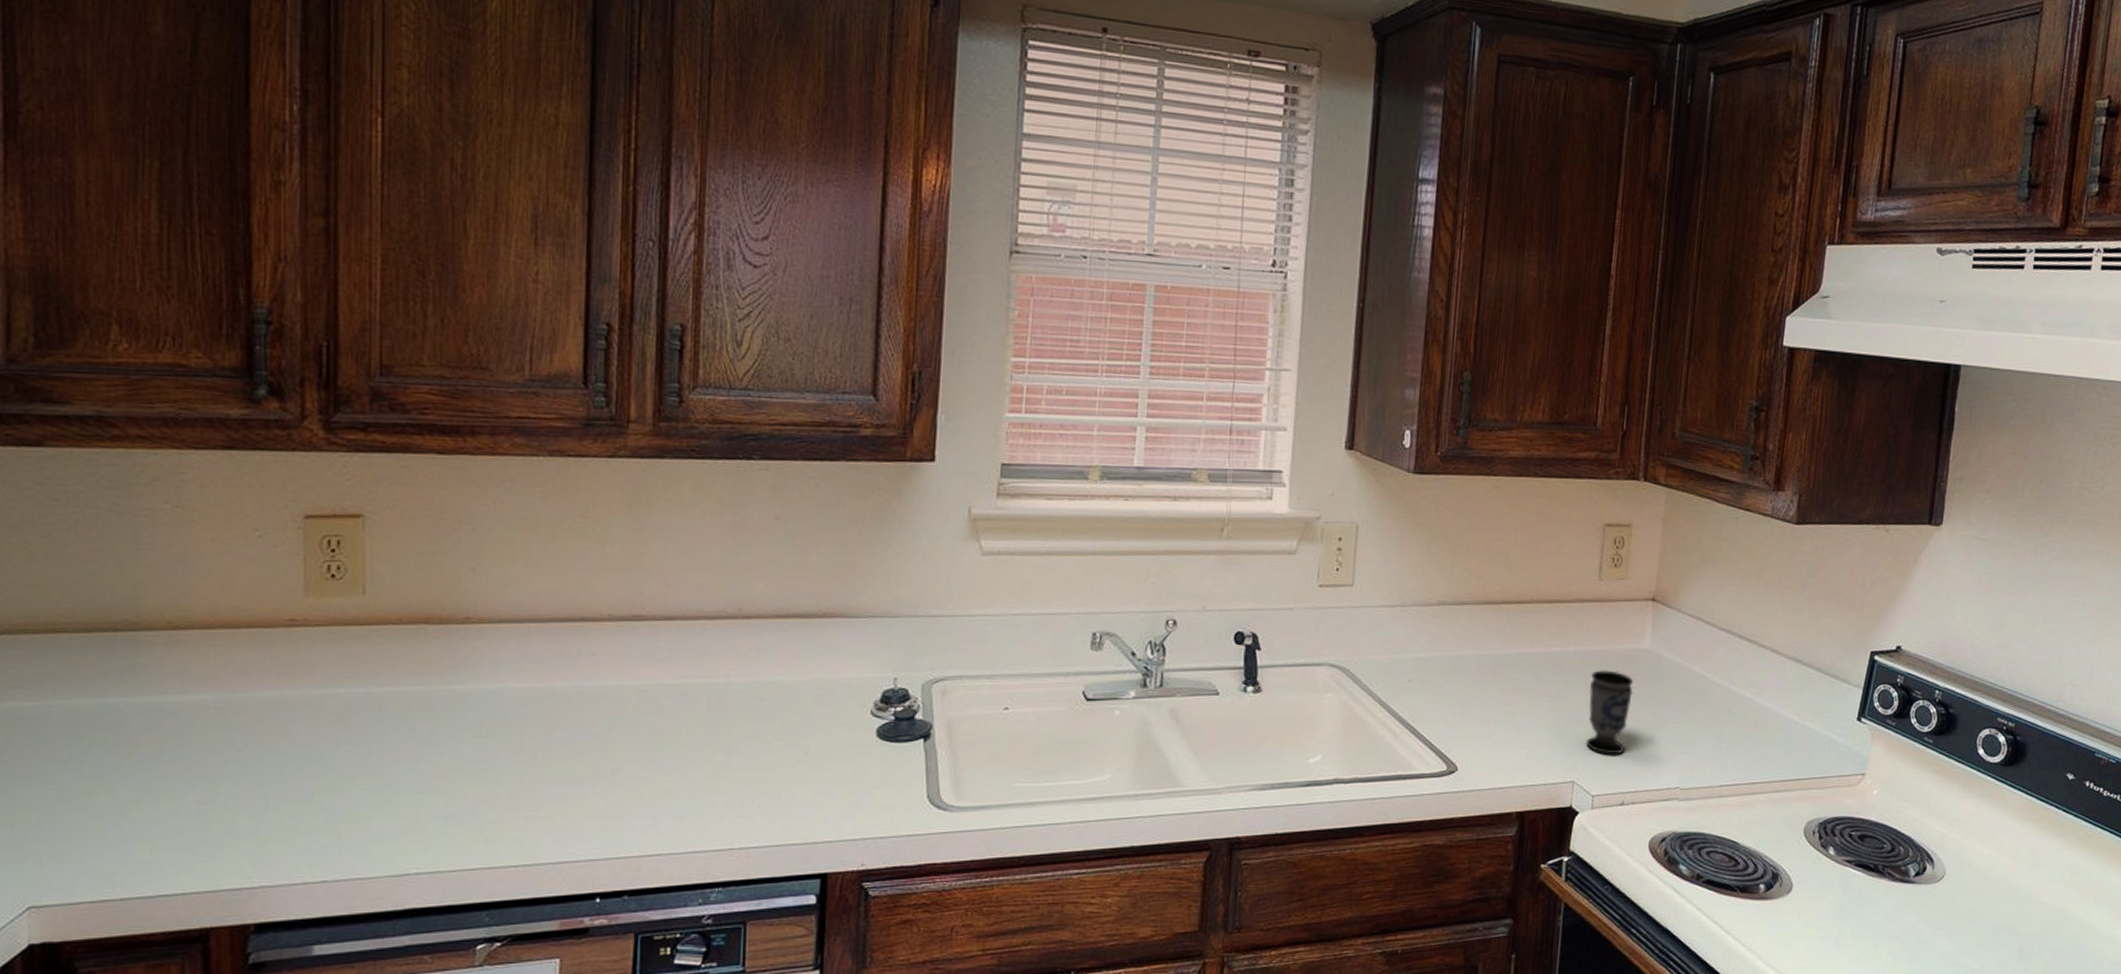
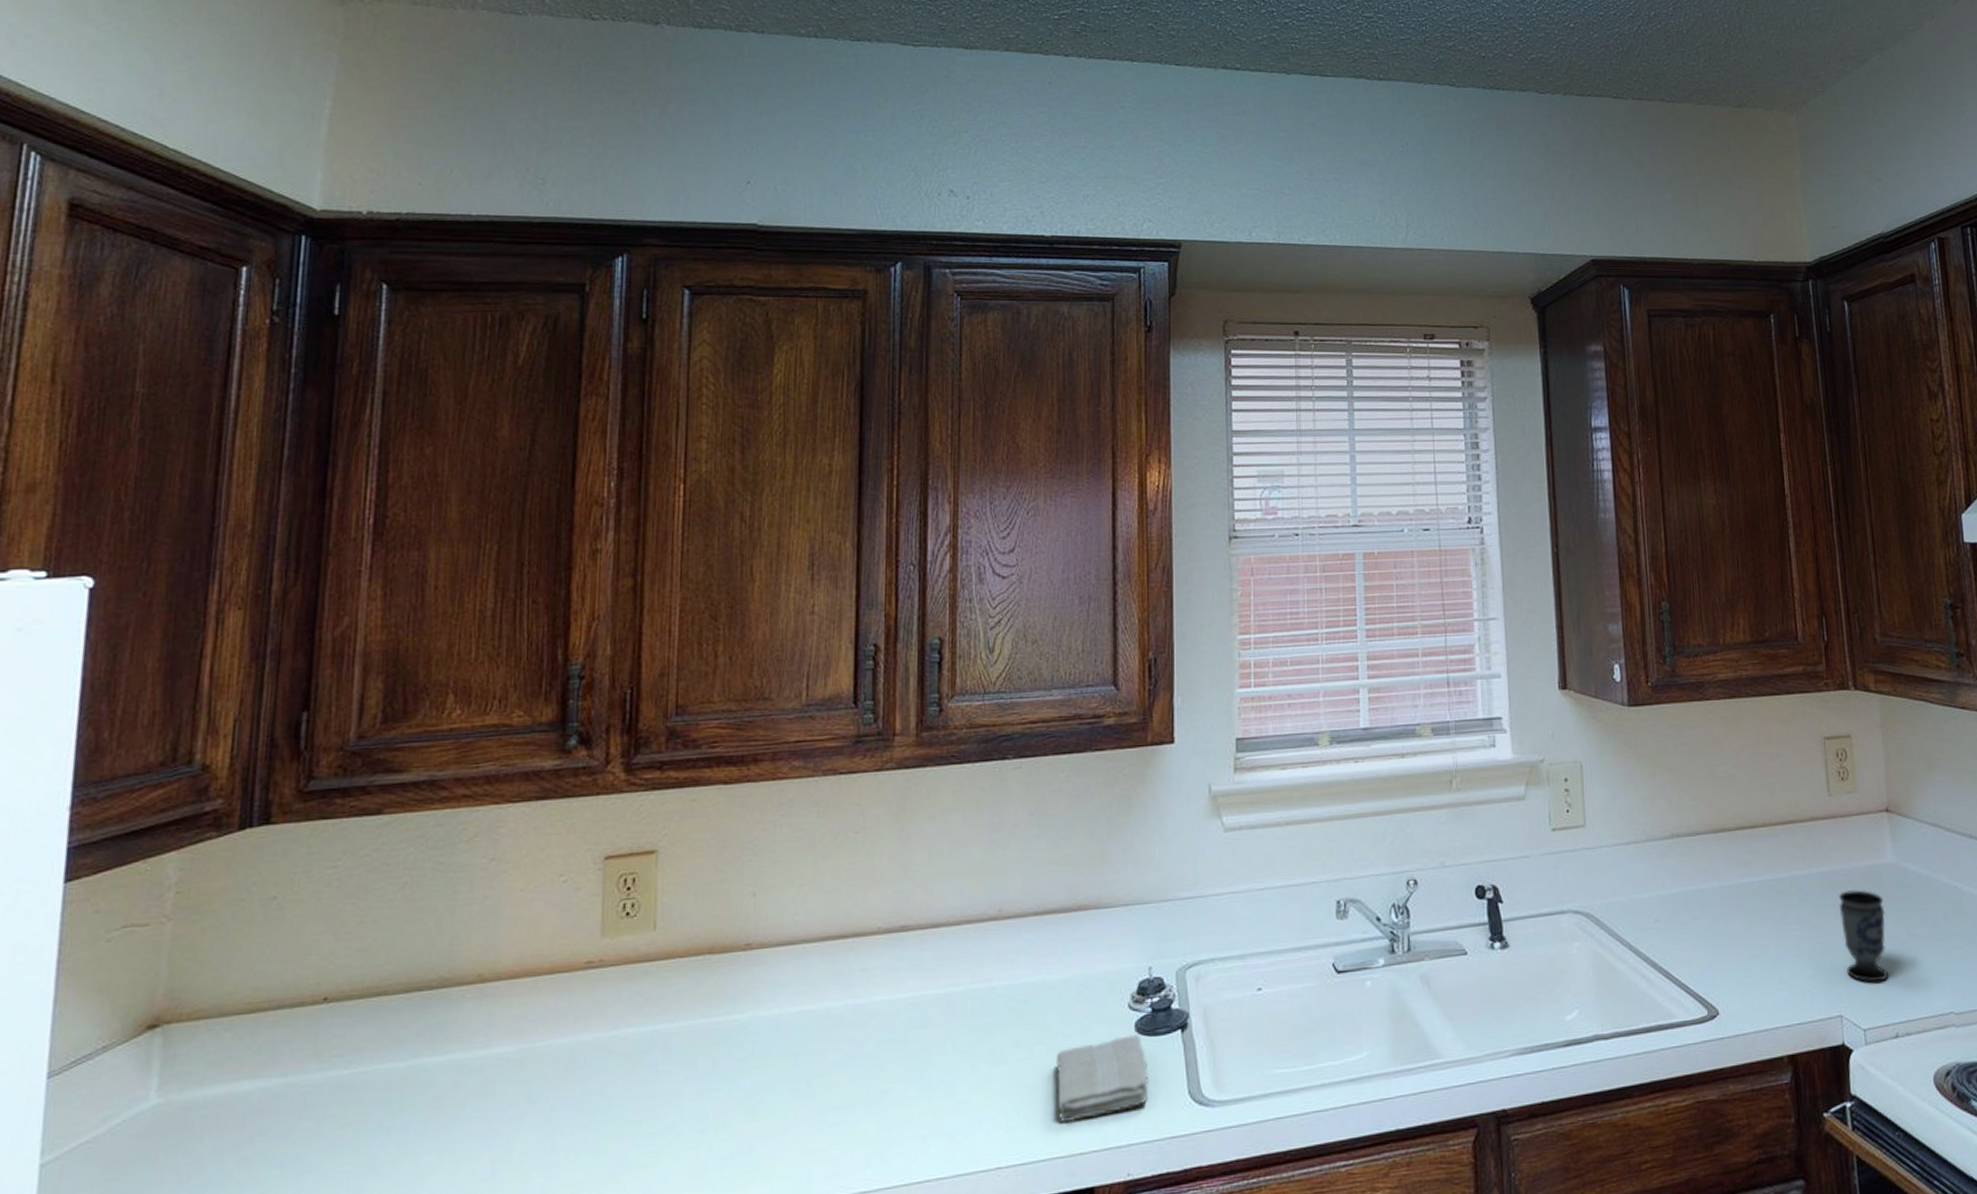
washcloth: none [793,740,888,814] -> present [1055,1034,1149,1124]

